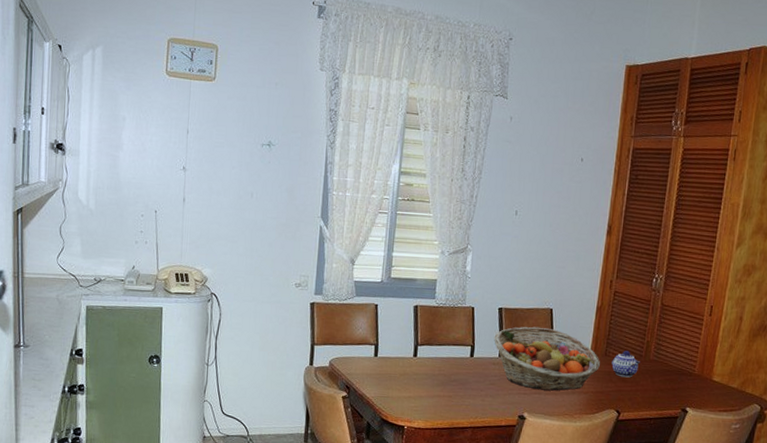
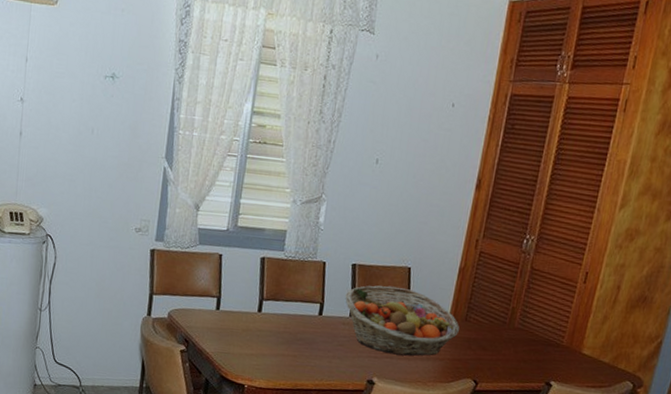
teapot: present [612,350,640,378] -> none [472,316,503,346]

